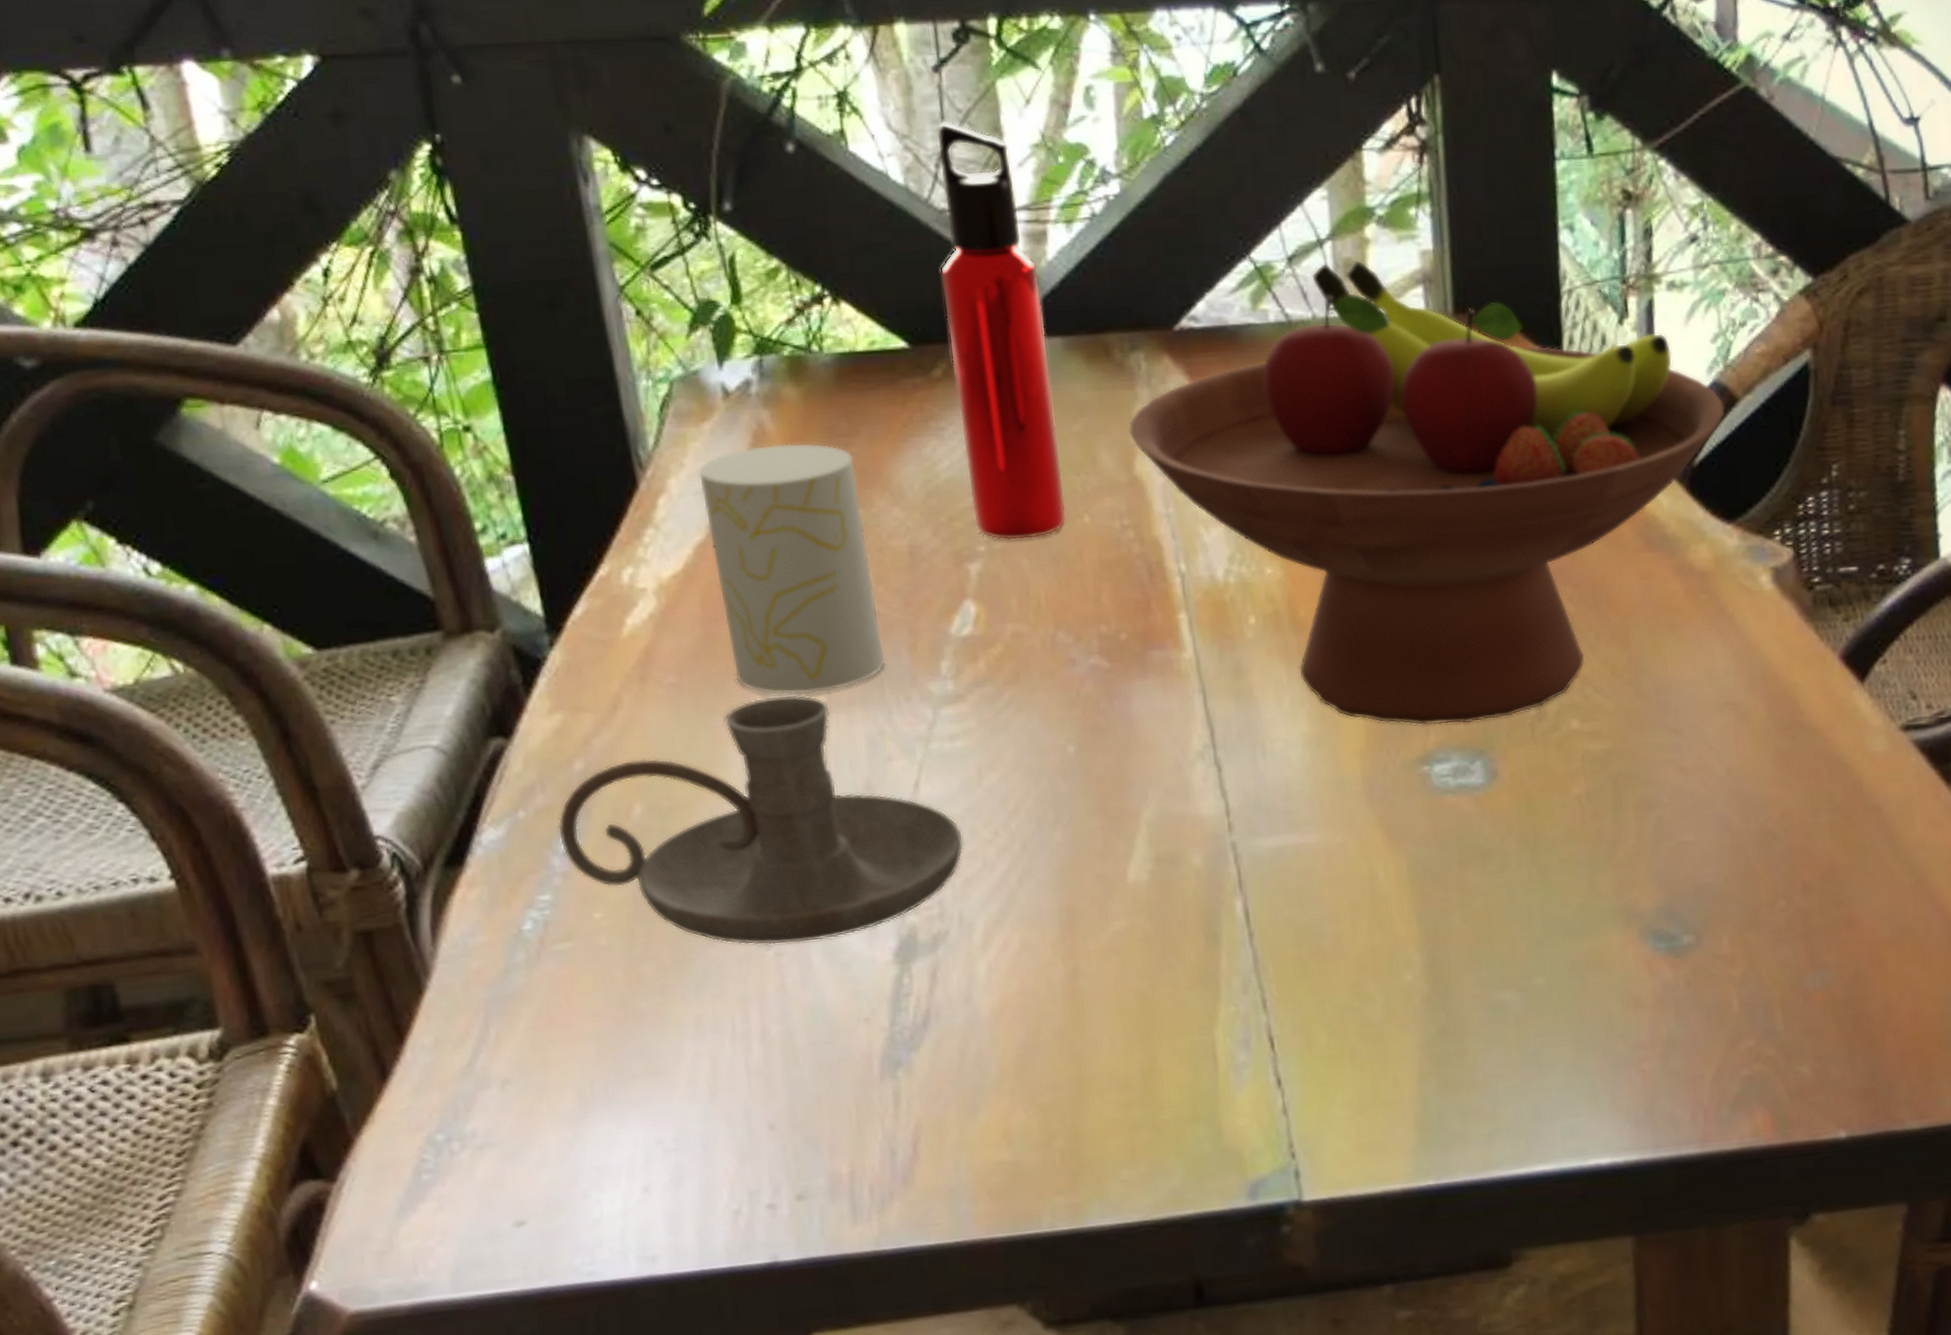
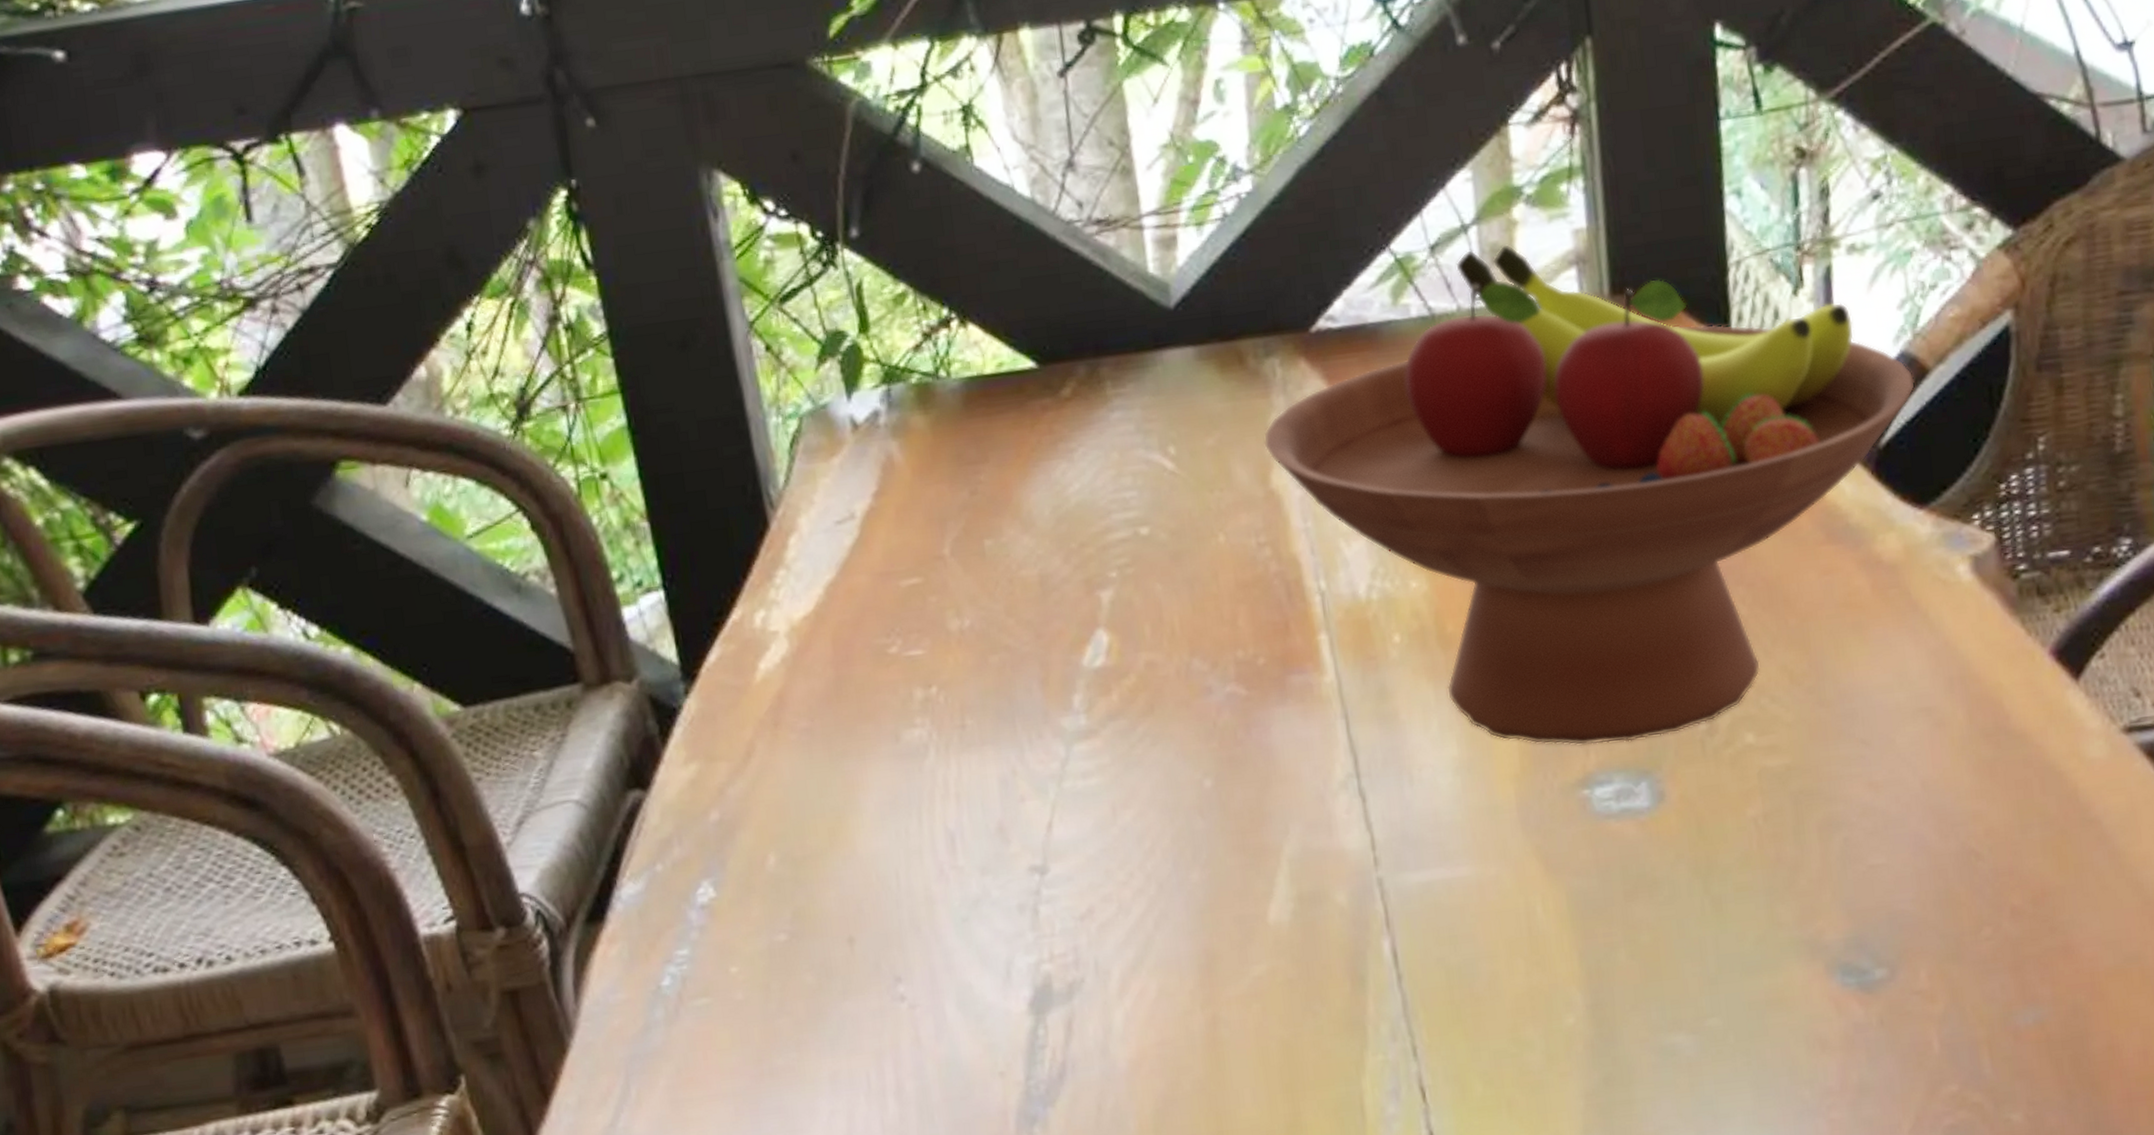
candle holder: present [558,694,964,946] -> none [694,734,1099,998]
cup: present [698,442,886,695] -> none [827,472,1017,737]
water bottle: present [937,119,1067,541] -> none [1063,126,1202,565]

